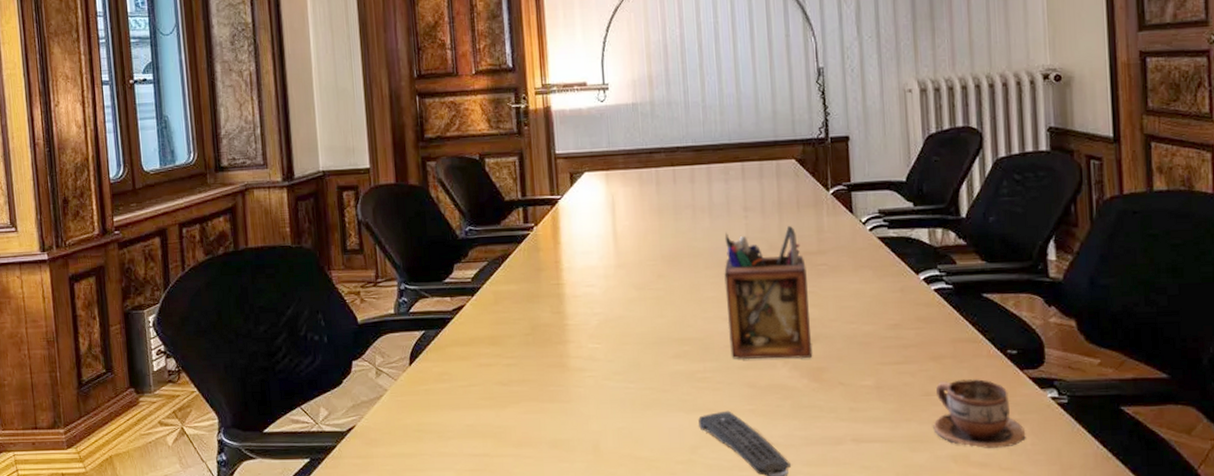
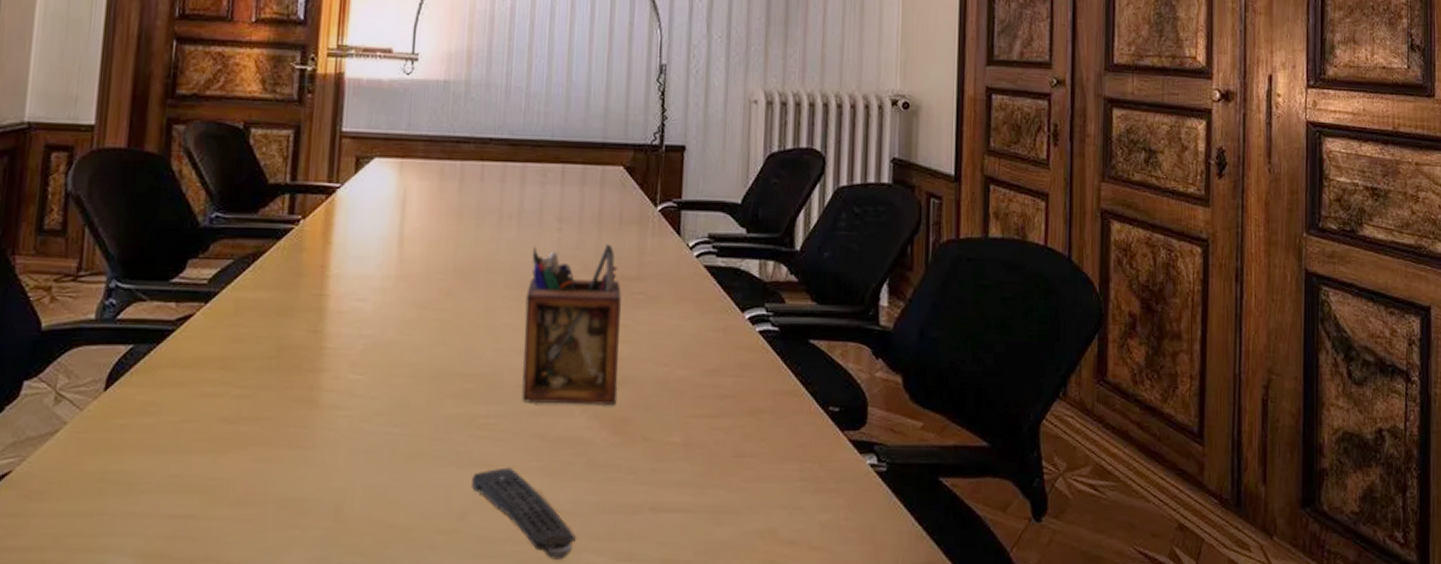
cup: present [933,379,1026,449] -> none [742,439,840,524]

